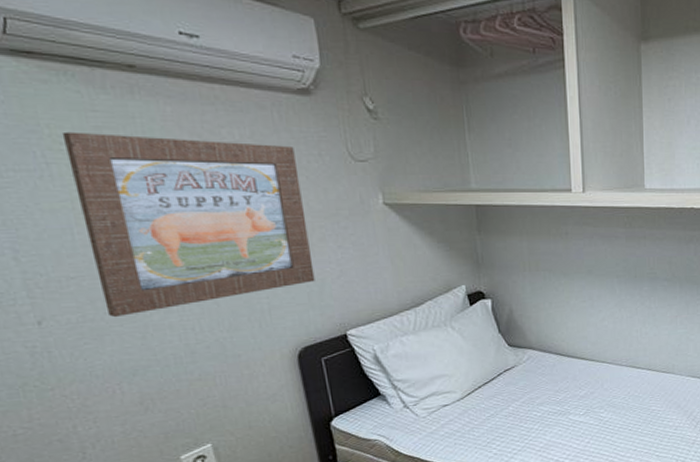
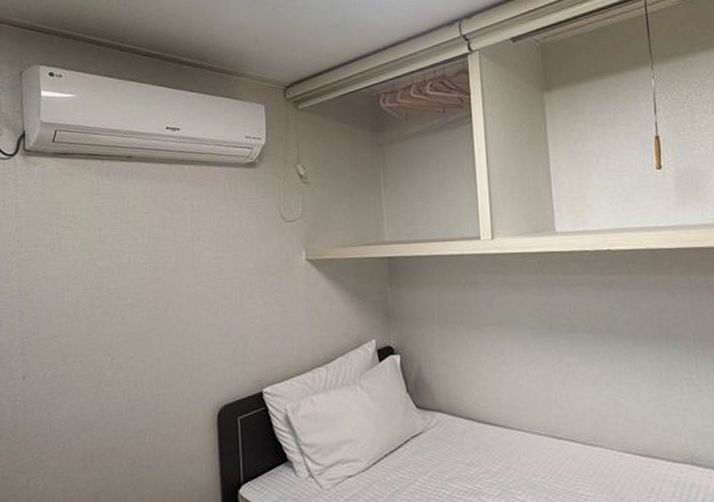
wall art: present [61,131,315,318] -> none [73,211,241,373]

